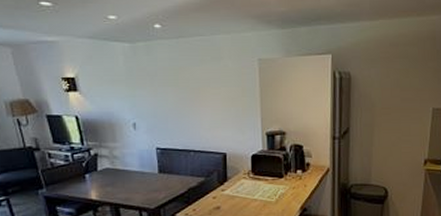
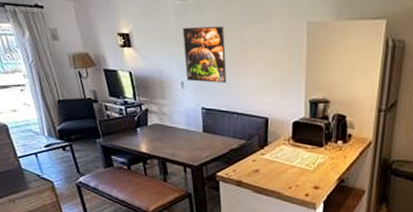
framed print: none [132,66,182,122] -> present [182,26,227,83]

